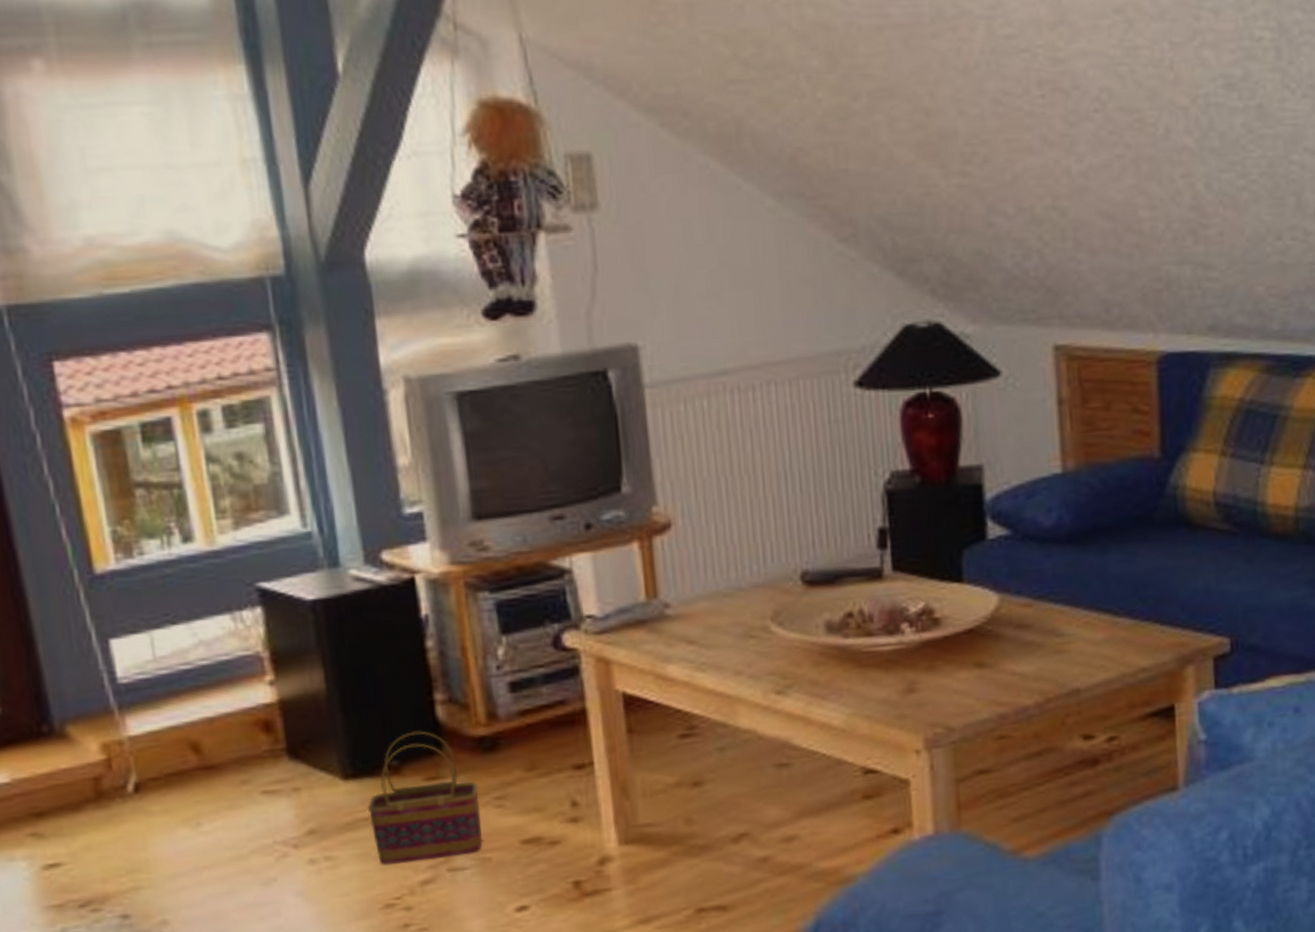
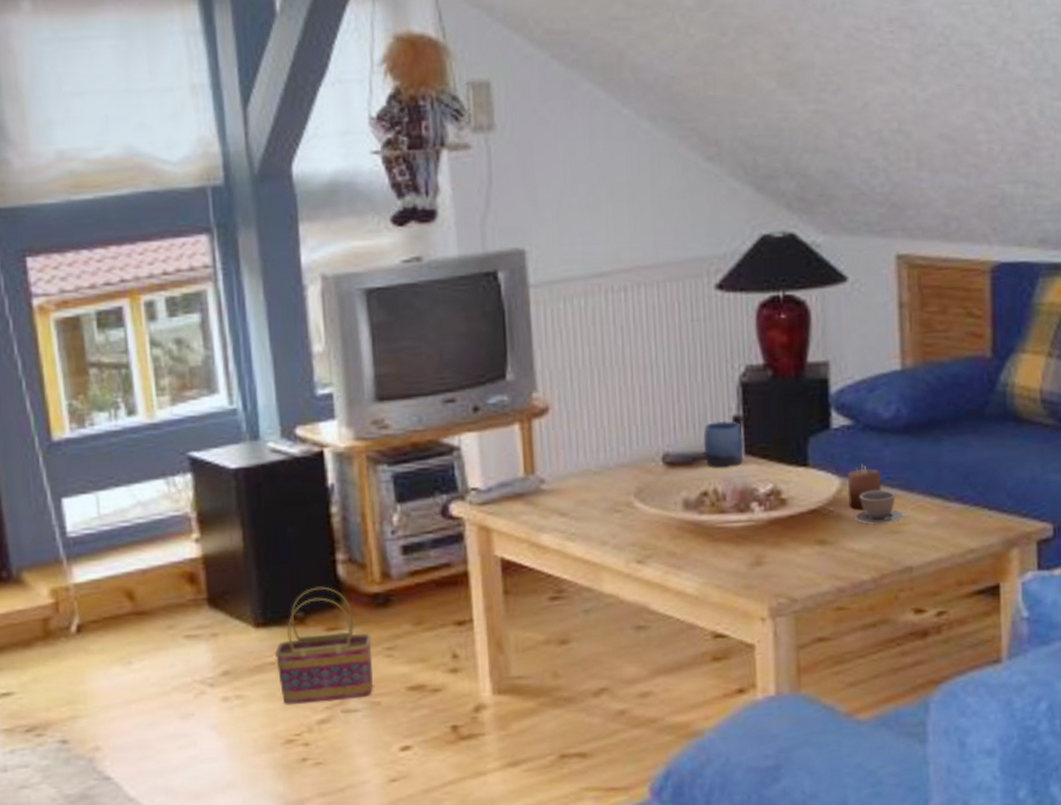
mug: none [845,533,891,587] -> present [703,420,744,469]
candle: none [1007,577,1044,628] -> present [847,463,882,509]
teacup: none [1015,605,1067,644] -> present [854,489,902,525]

